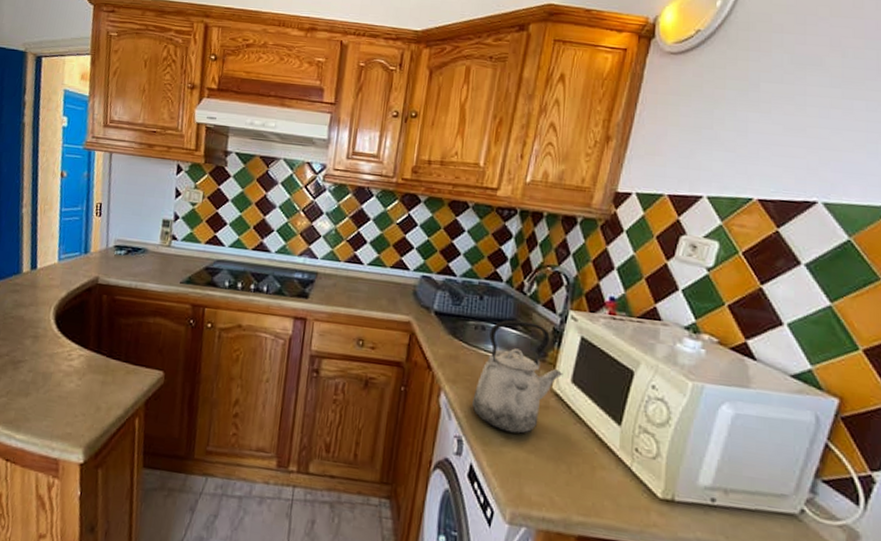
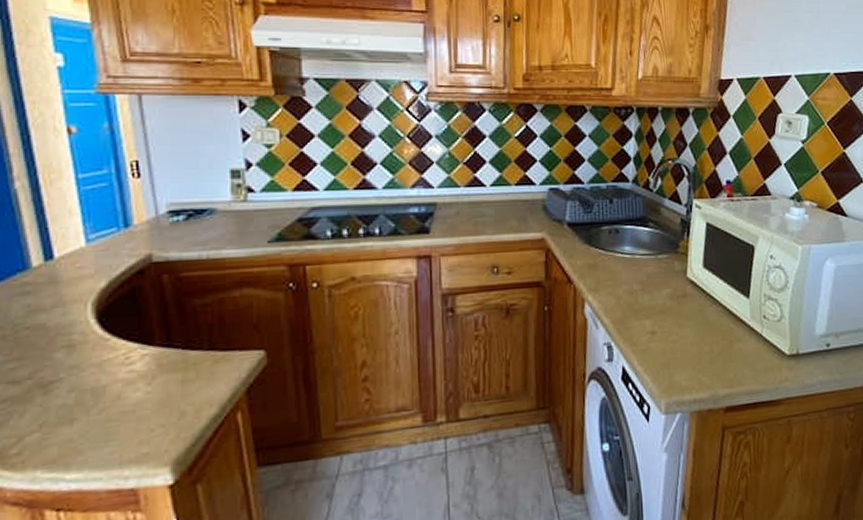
kettle: present [471,320,563,434] -> none [615,217,695,328]

